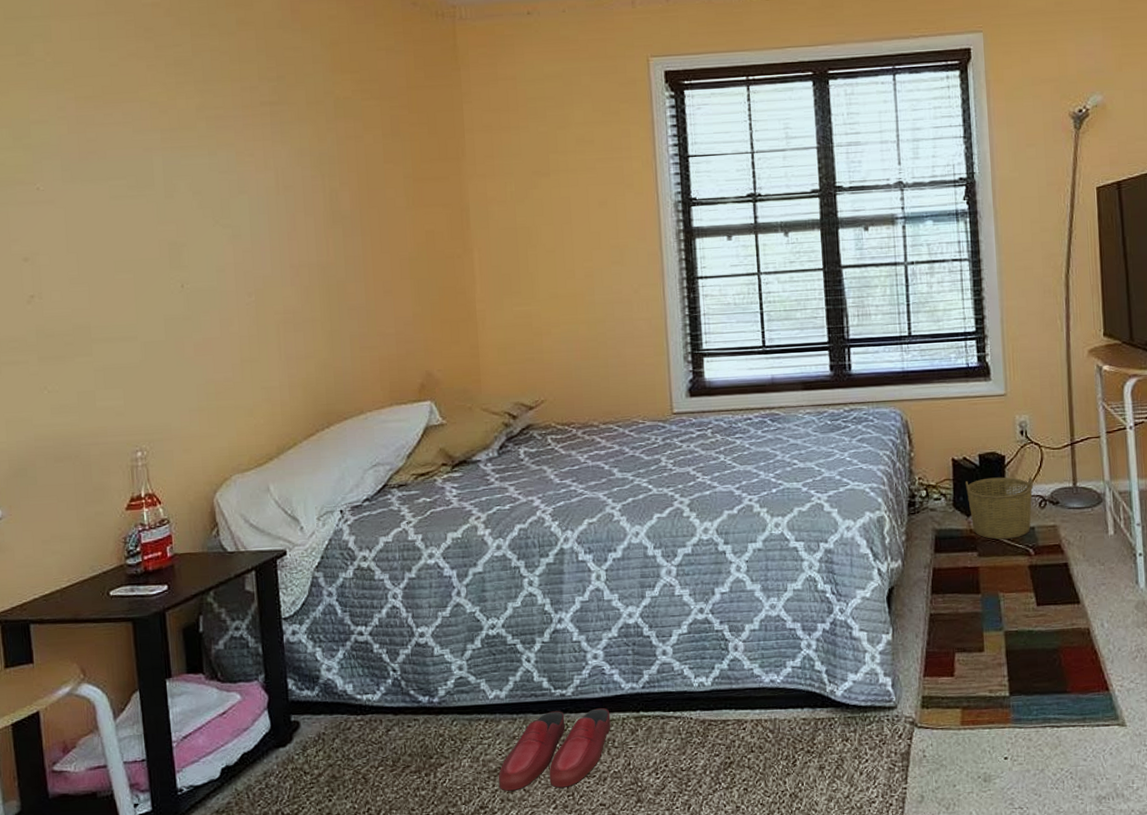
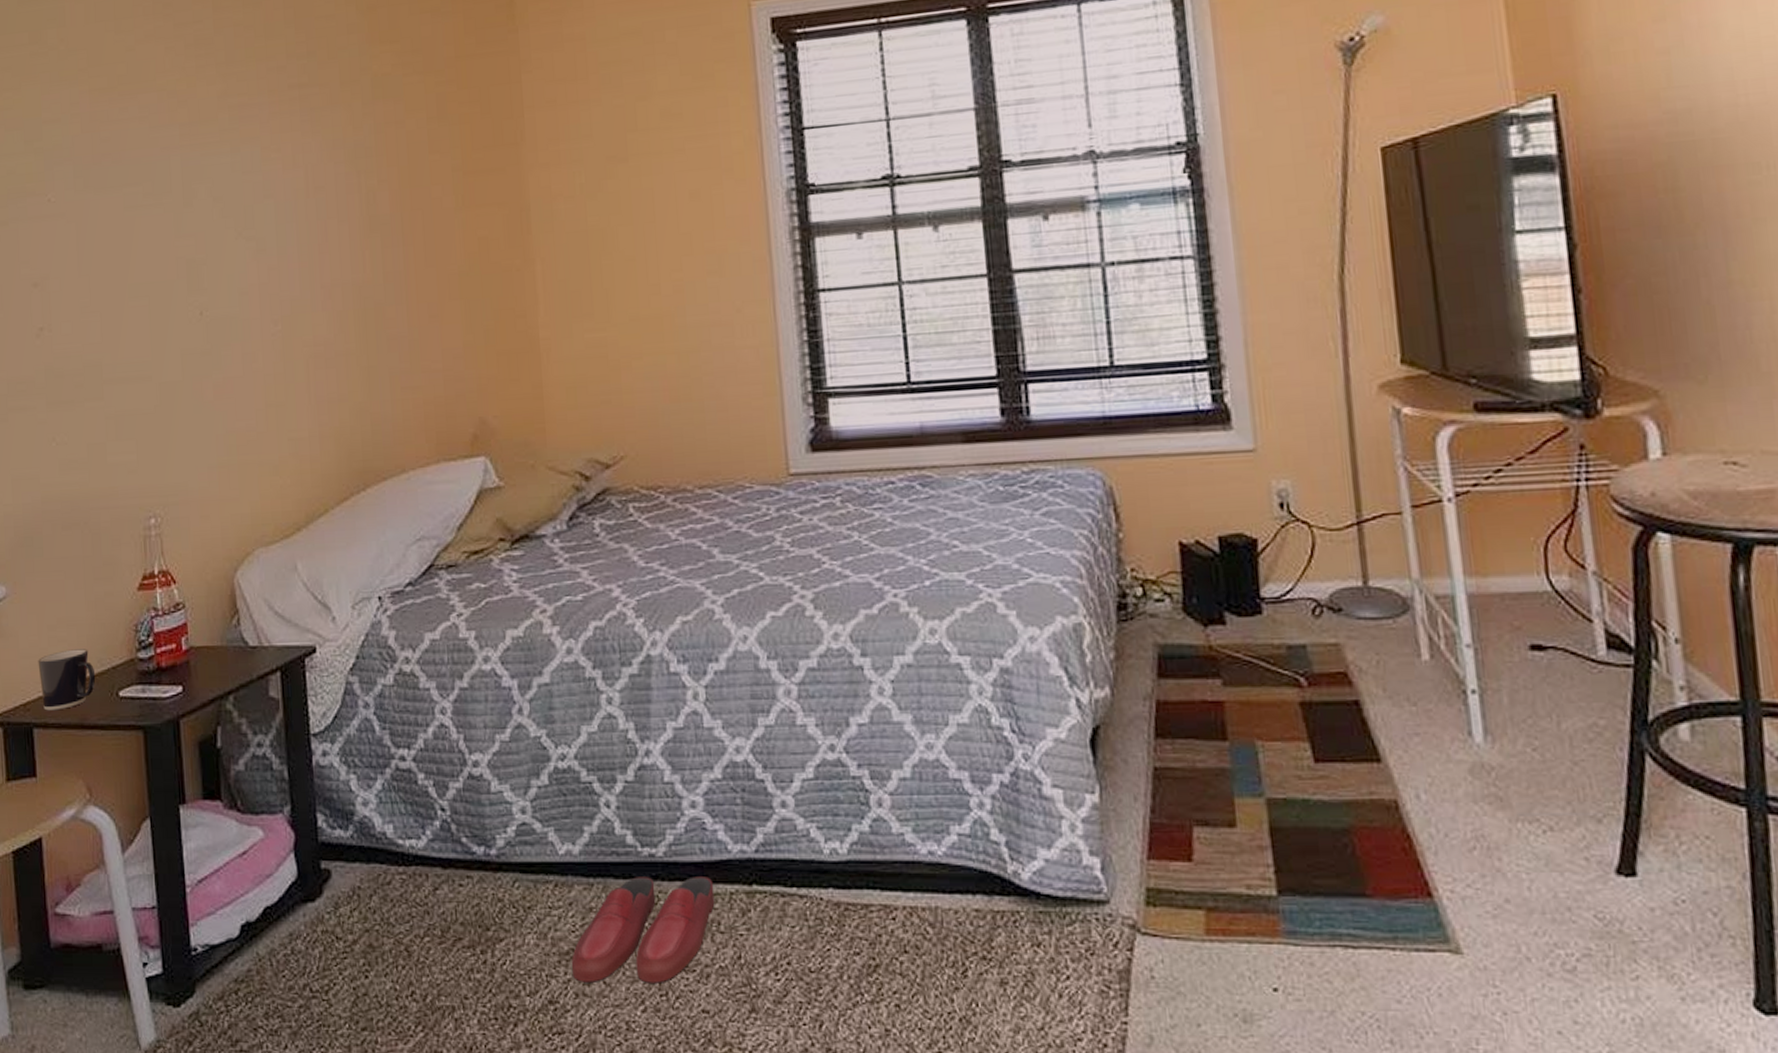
mug: none [33,558,88,610] -> present [38,649,96,711]
basket: present [966,476,1033,540] -> none [1200,570,1302,662]

